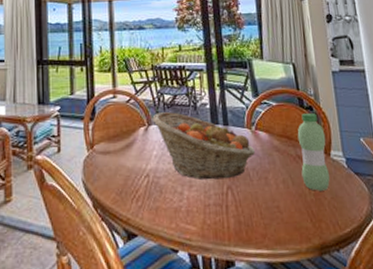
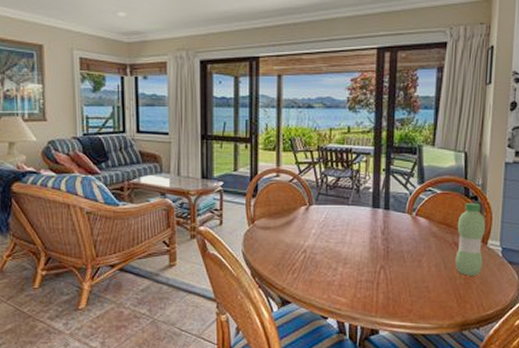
fruit basket: present [152,112,255,180] -> none [314,194,412,259]

